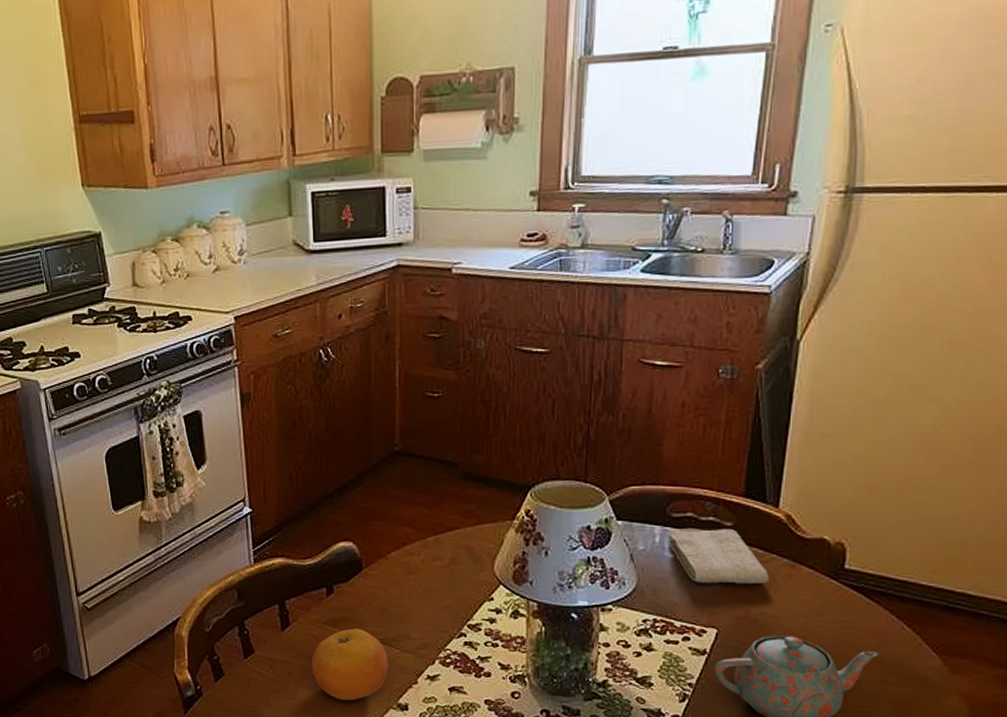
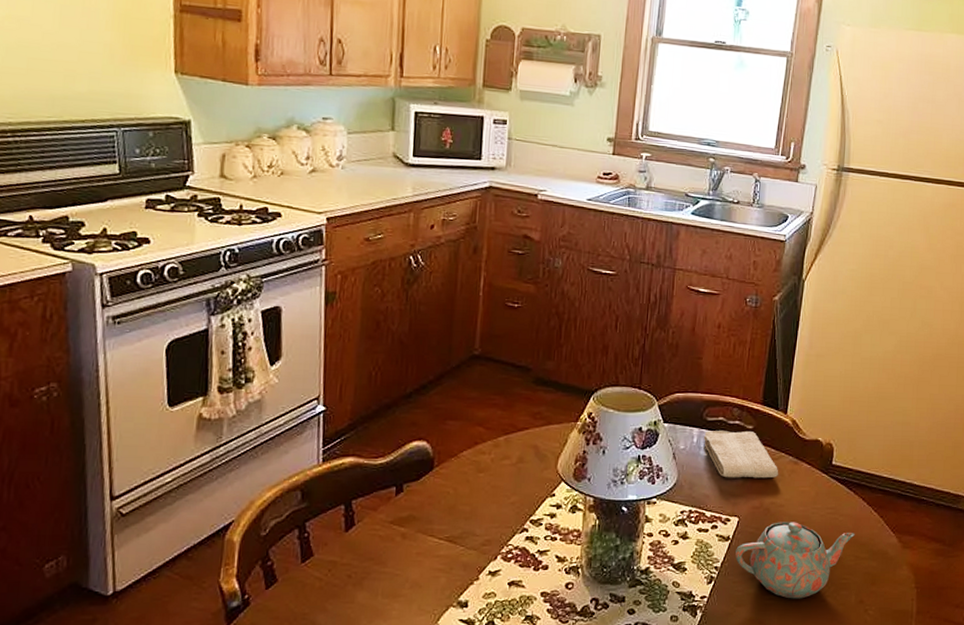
fruit: present [311,628,388,701] -> none [373,527,452,602]

